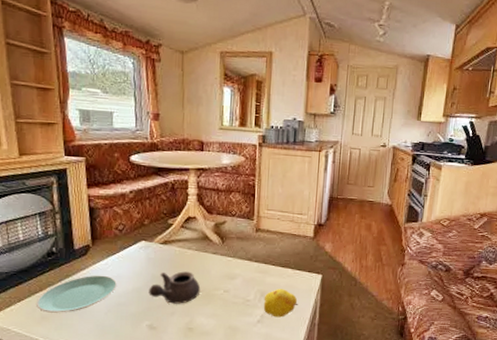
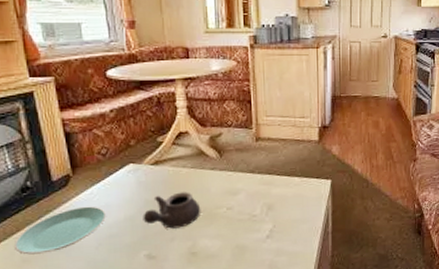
fruit: present [263,289,299,318] -> none [271,199,309,230]

